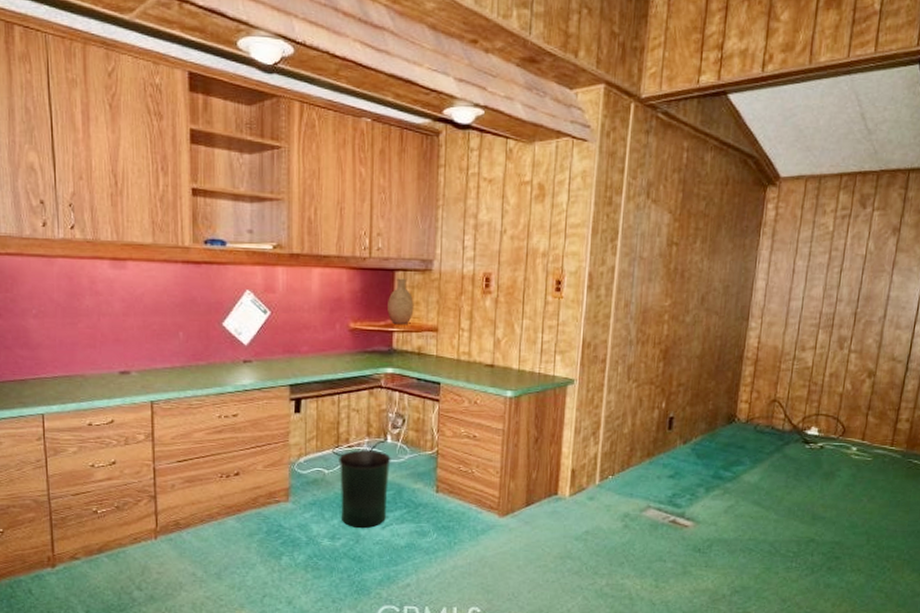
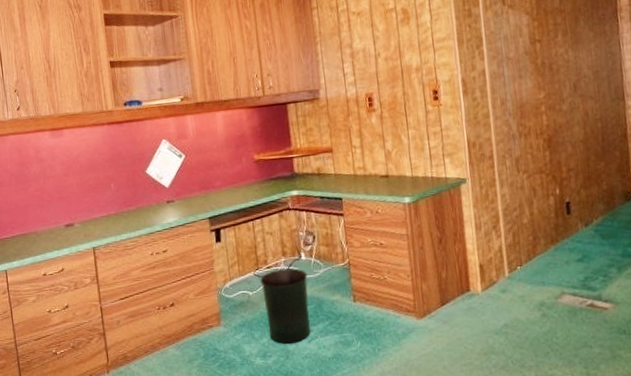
decorative vase: present [388,278,414,325] -> none [284,109,309,151]

